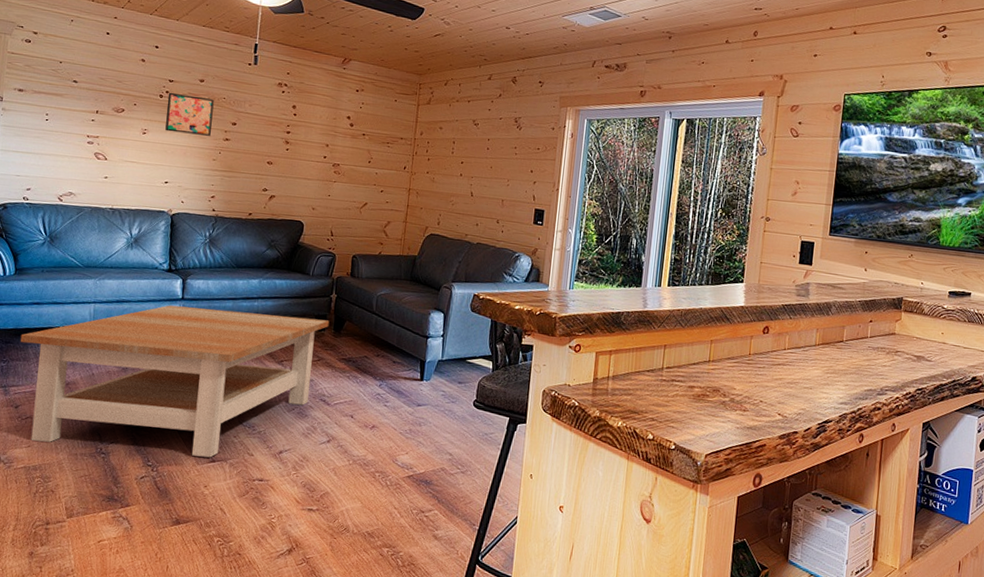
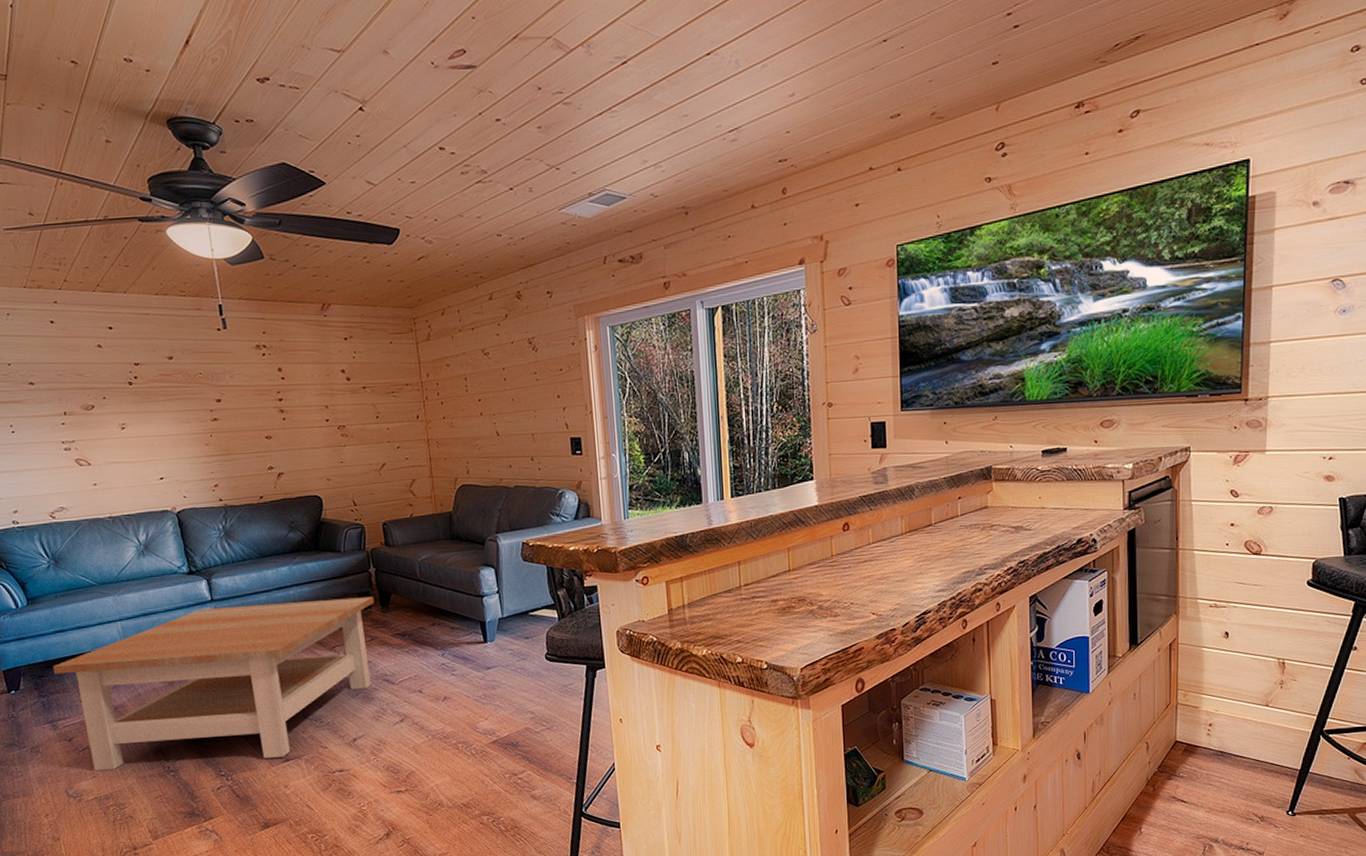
wall art: present [165,92,214,136] -> none [137,376,196,422]

